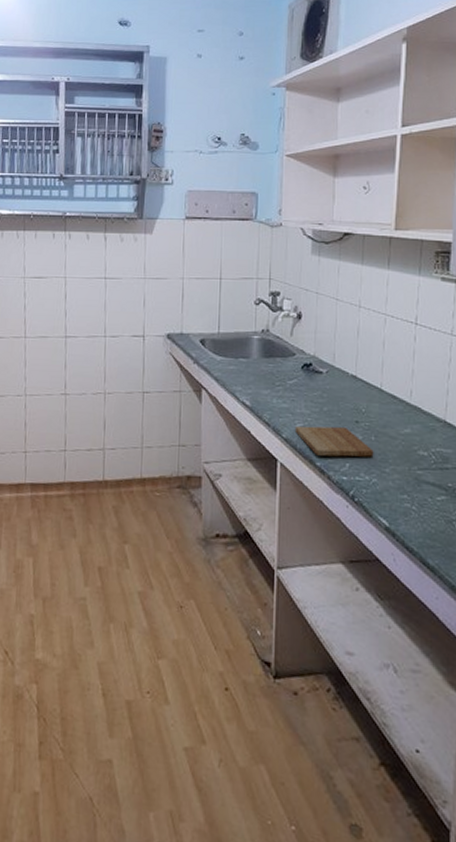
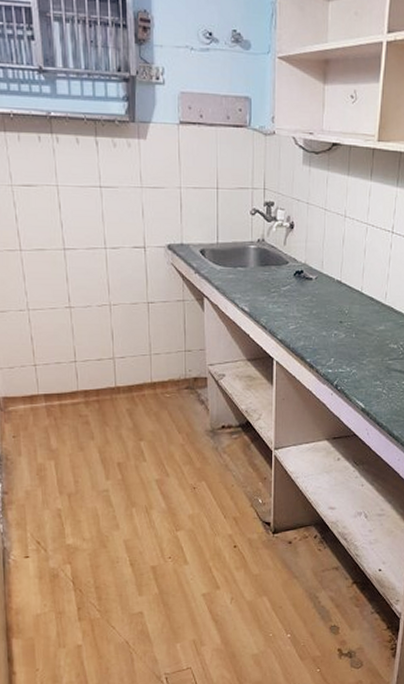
cutting board: present [294,426,374,457] -> none [288,326,354,353]

